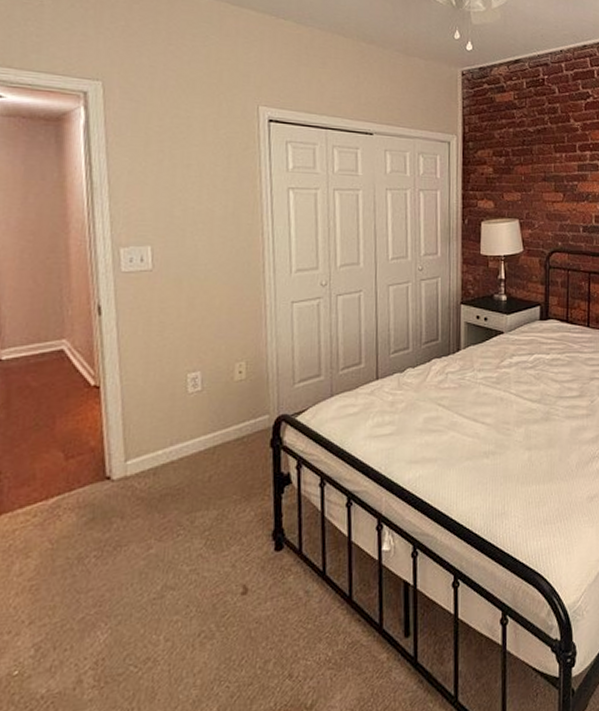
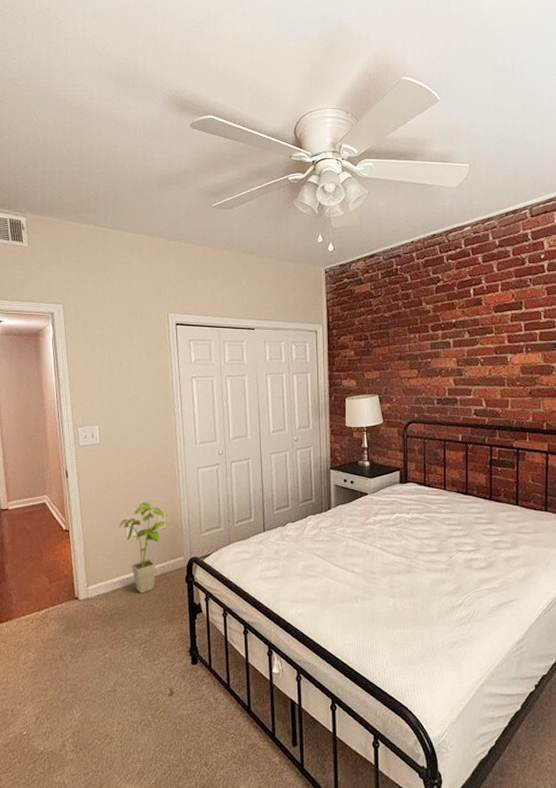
house plant: none [177,346,247,466] -> present [119,502,167,594]

